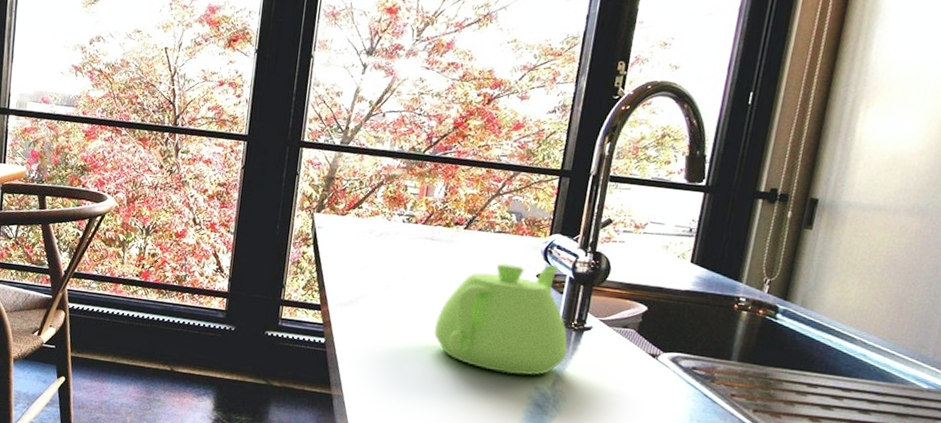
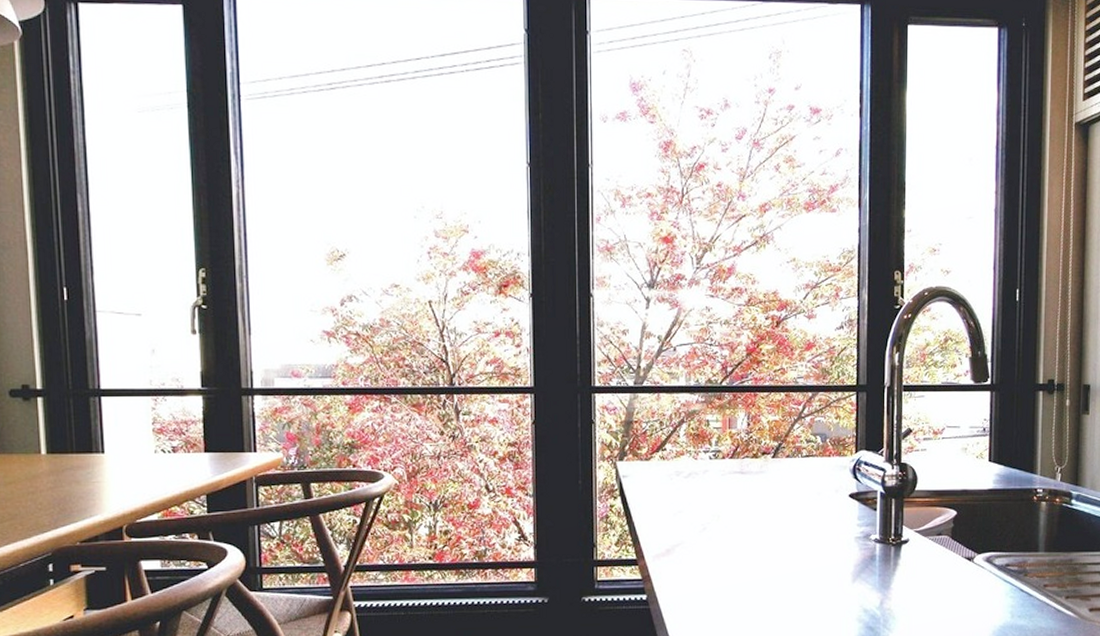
teapot: present [433,263,568,376] -> none [757,482,889,601]

